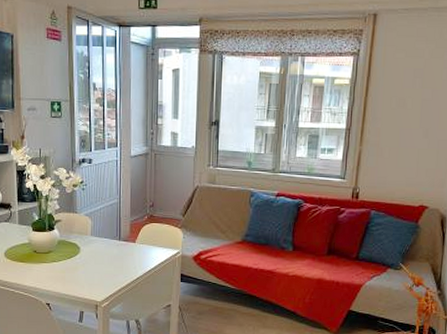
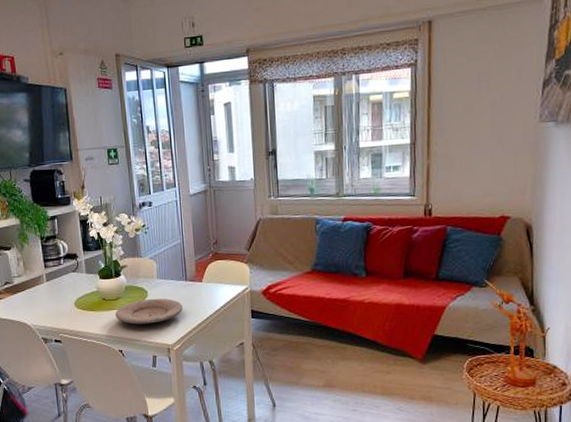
plate: none [45,255,114,280] -> present [115,298,183,325]

